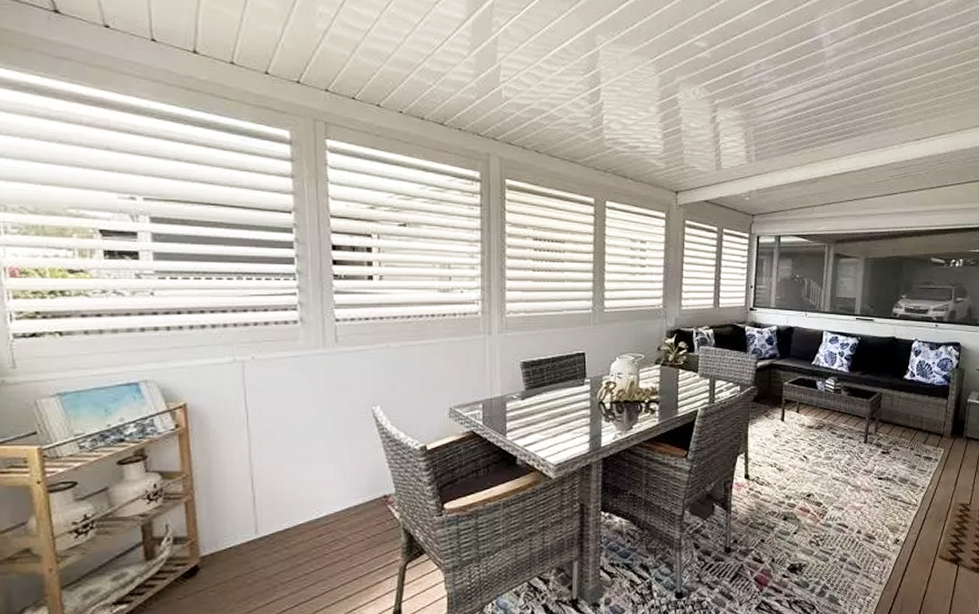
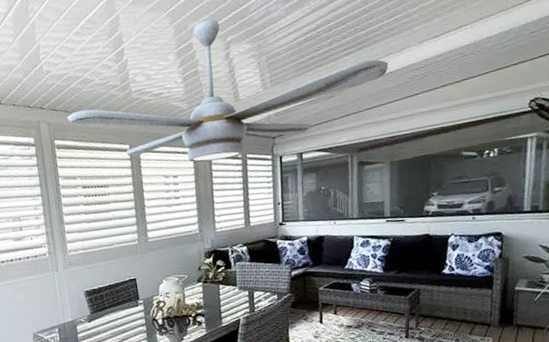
ceiling fan: none [525,76,872,231] -> present [68,19,389,163]

